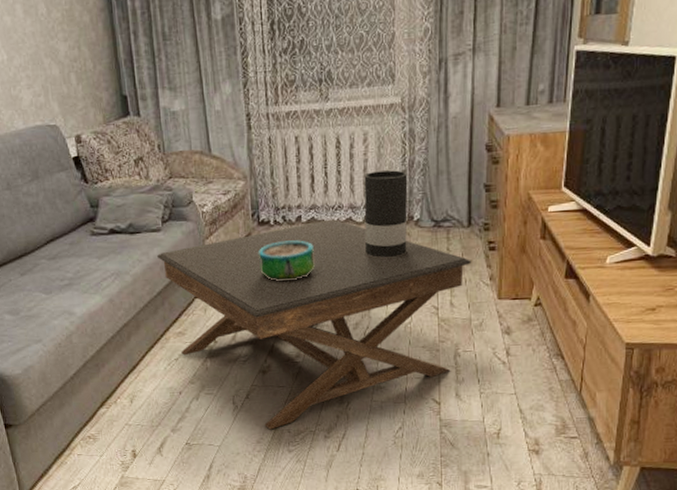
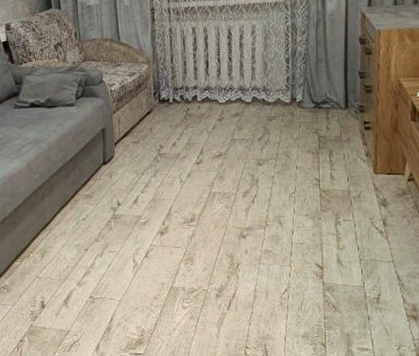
coffee table: present [157,219,472,430] -> none [71,99,349,287]
decorative bowl: present [259,240,315,282] -> none [159,116,208,153]
vase: present [364,170,408,258] -> none [252,58,291,134]

